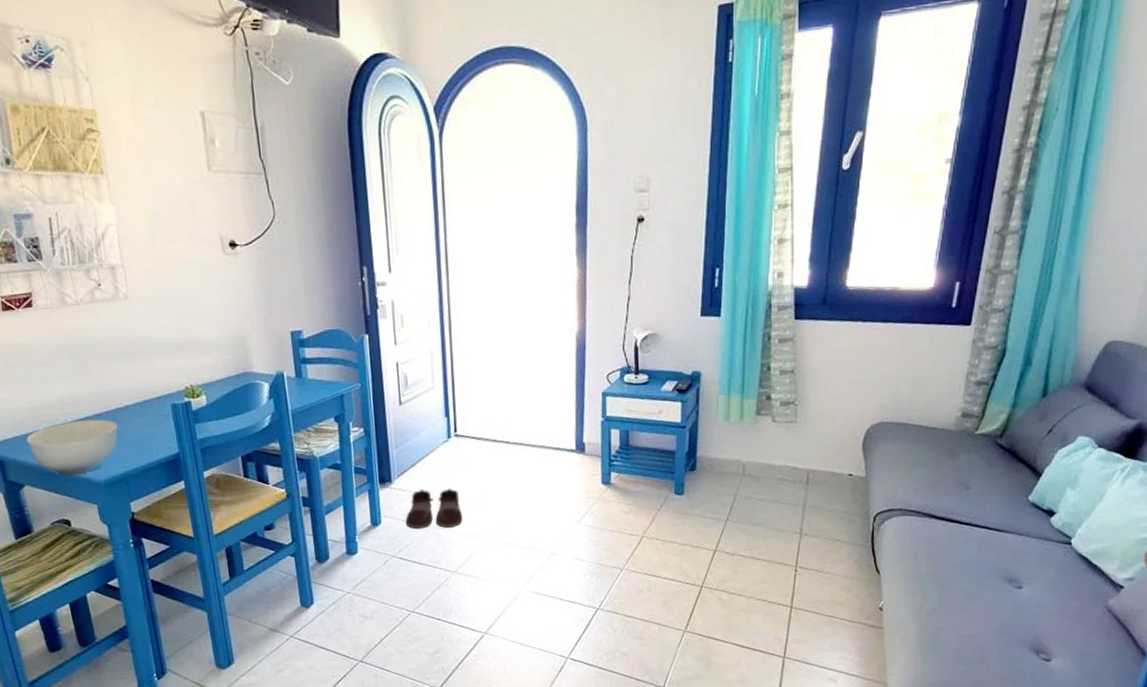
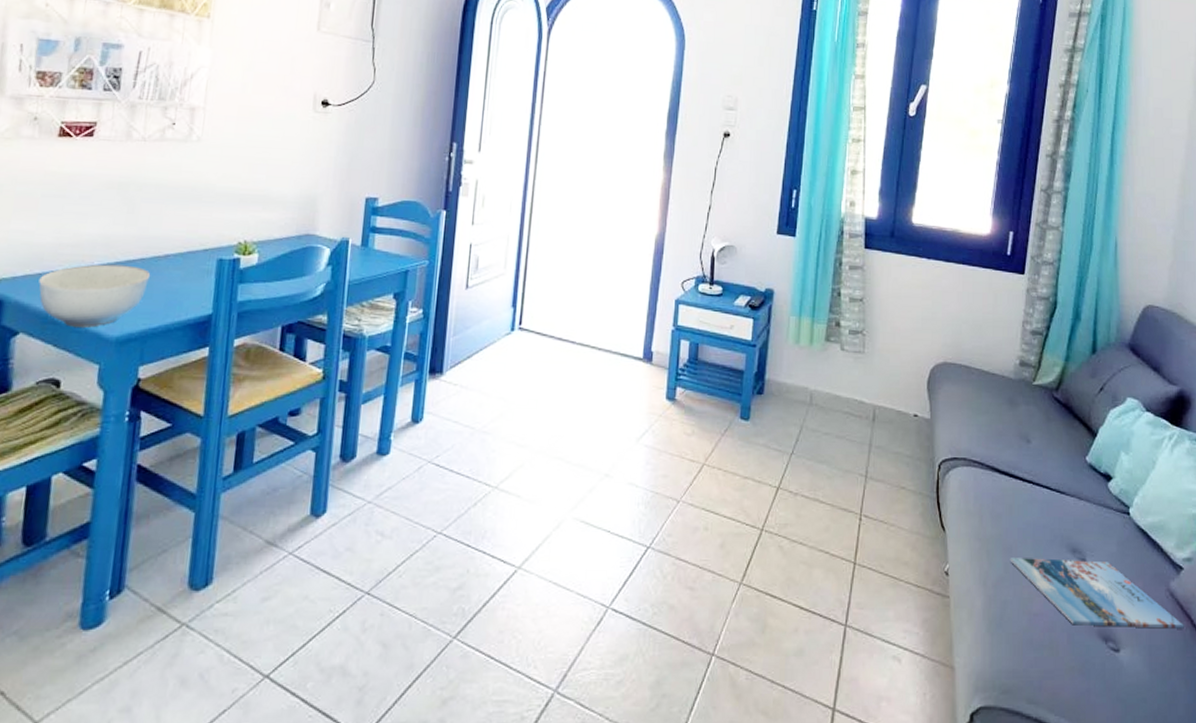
sandal: present [405,488,463,529] -> none [449,384,514,433]
magazine: none [944,587,1120,643] -> present [1010,558,1184,629]

